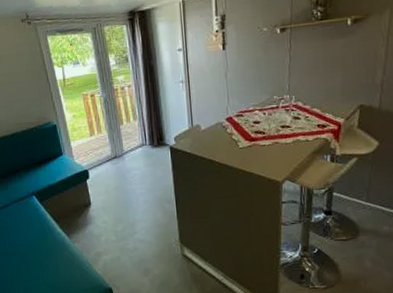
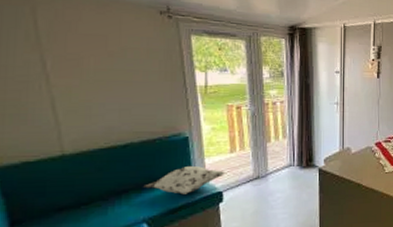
decorative pillow: none [29,148,89,173] -> present [143,165,226,195]

